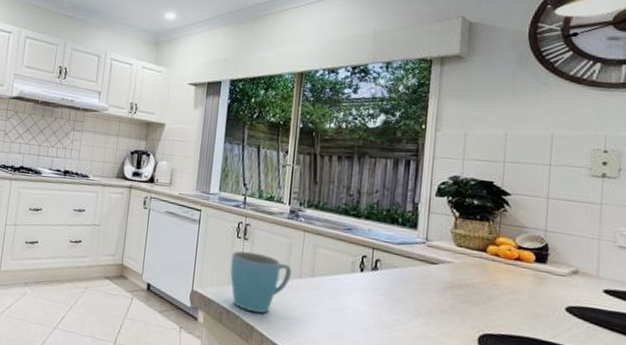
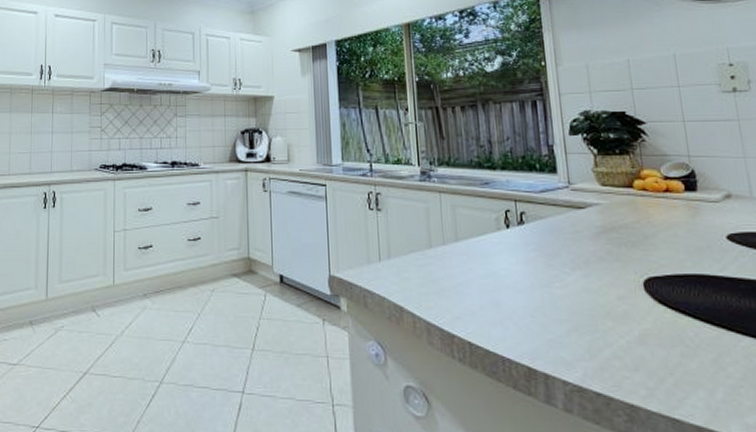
mug: present [230,251,292,313] -> none [367,223,434,290]

